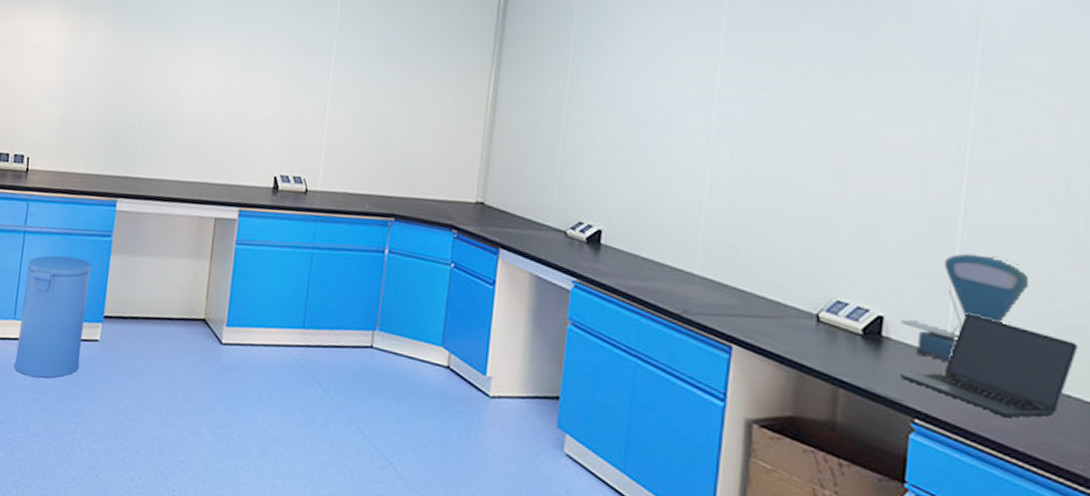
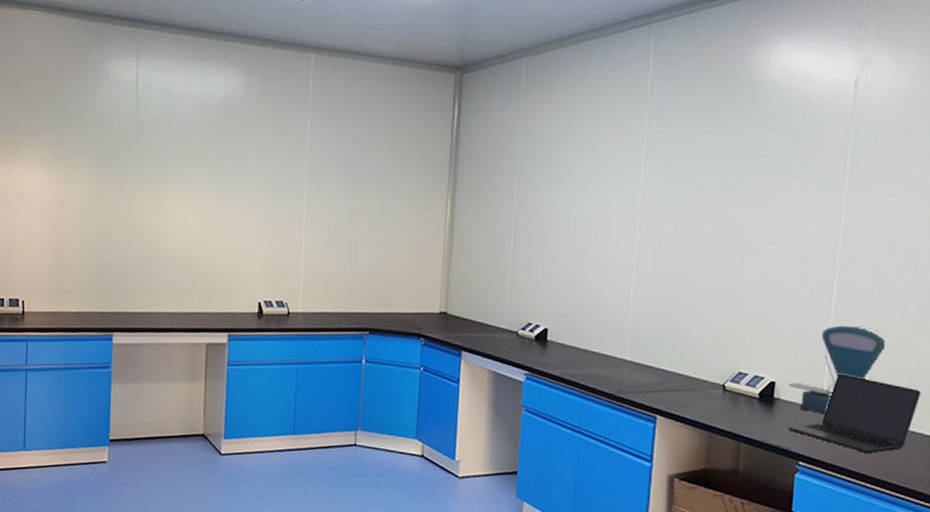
trash bin: present [14,255,91,379] -> none [28,389,94,501]

